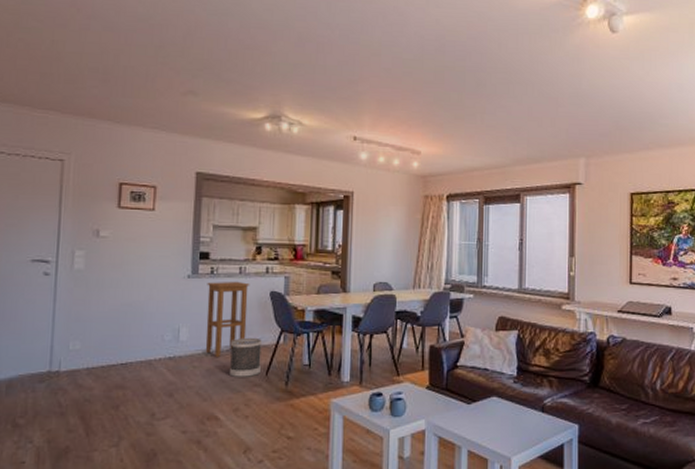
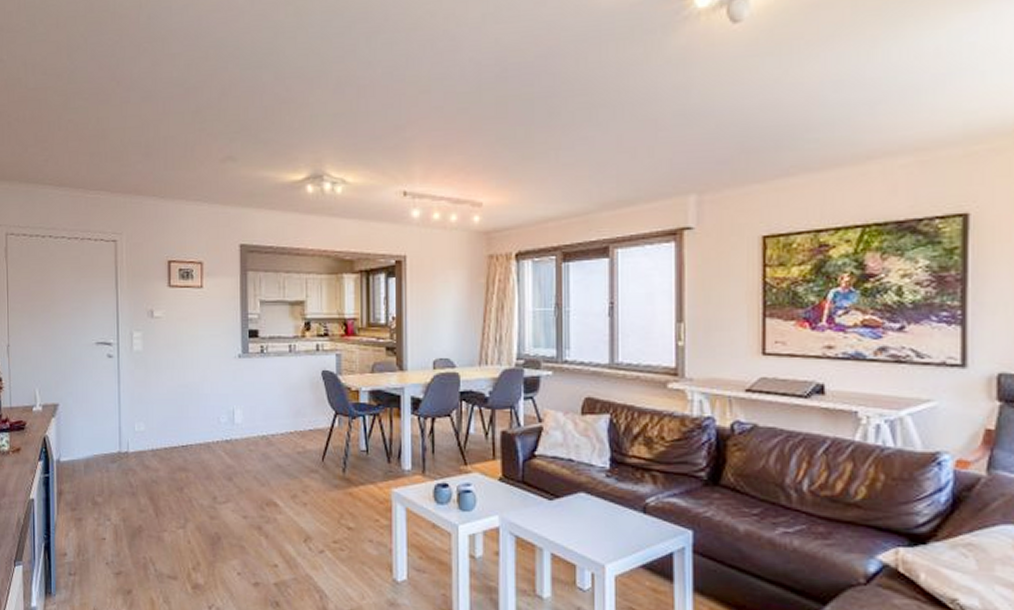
stool: present [205,281,250,357] -> none [258,360,301,440]
wastebasket: present [228,337,262,378] -> none [284,420,316,464]

